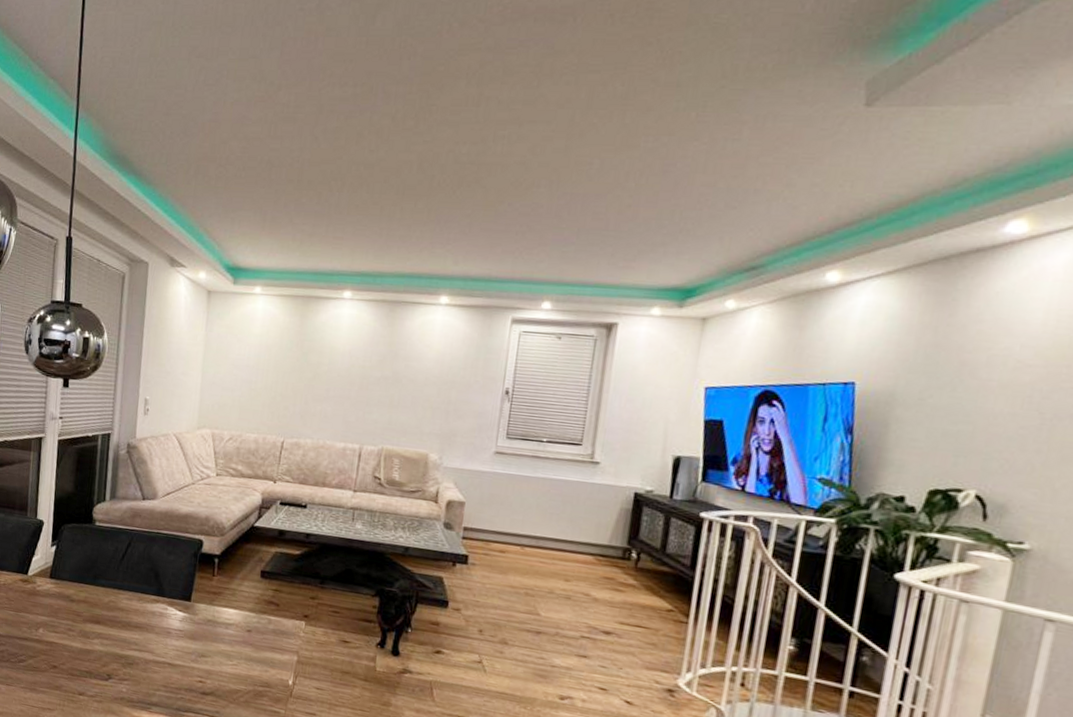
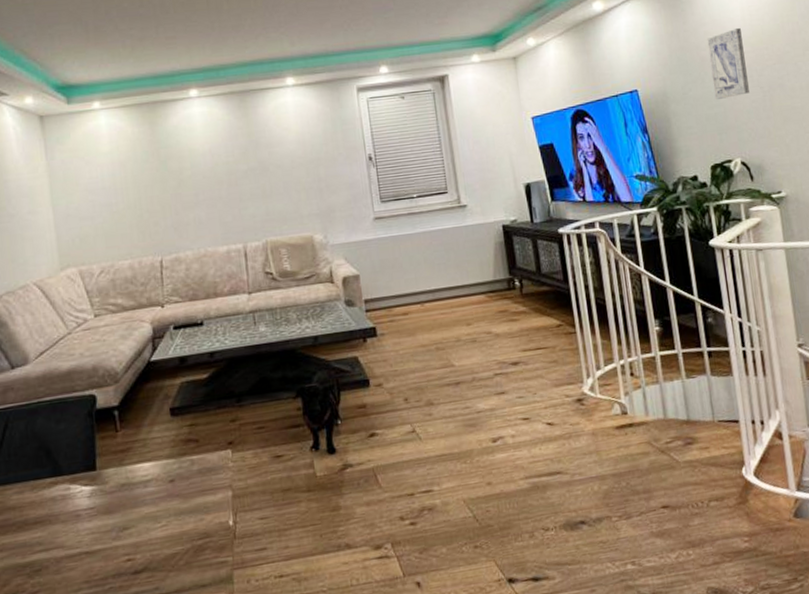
wall art: none [964,333,1036,417] -> present [707,27,750,99]

